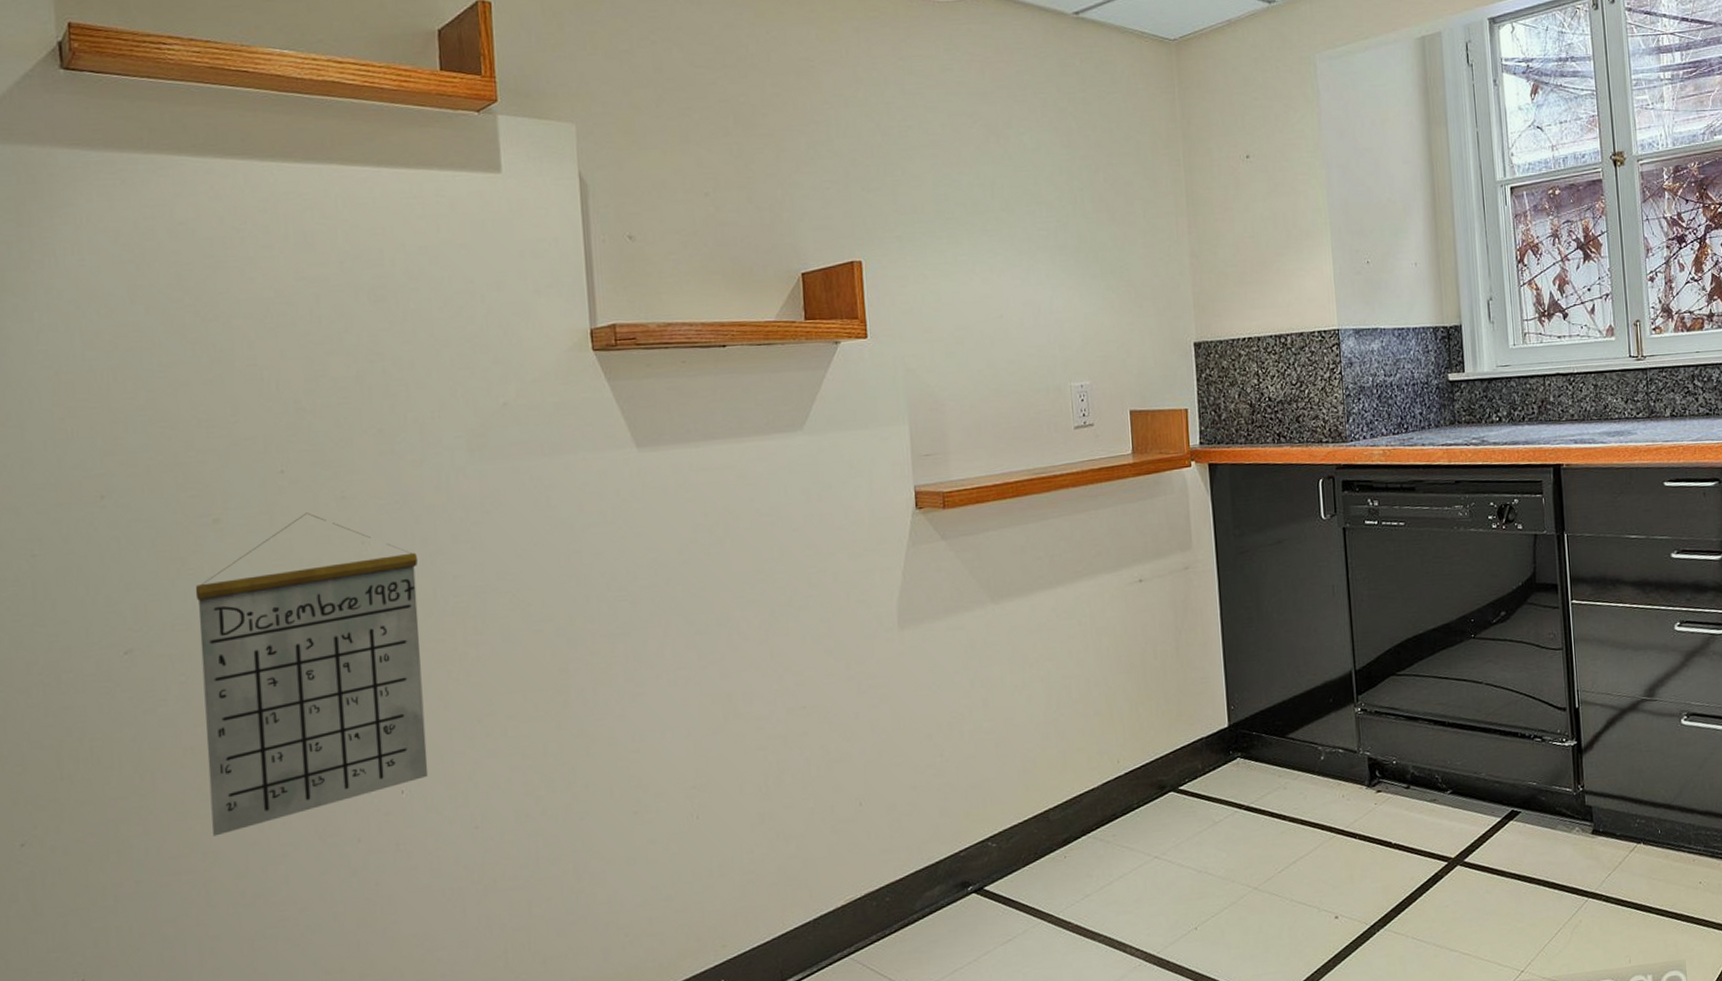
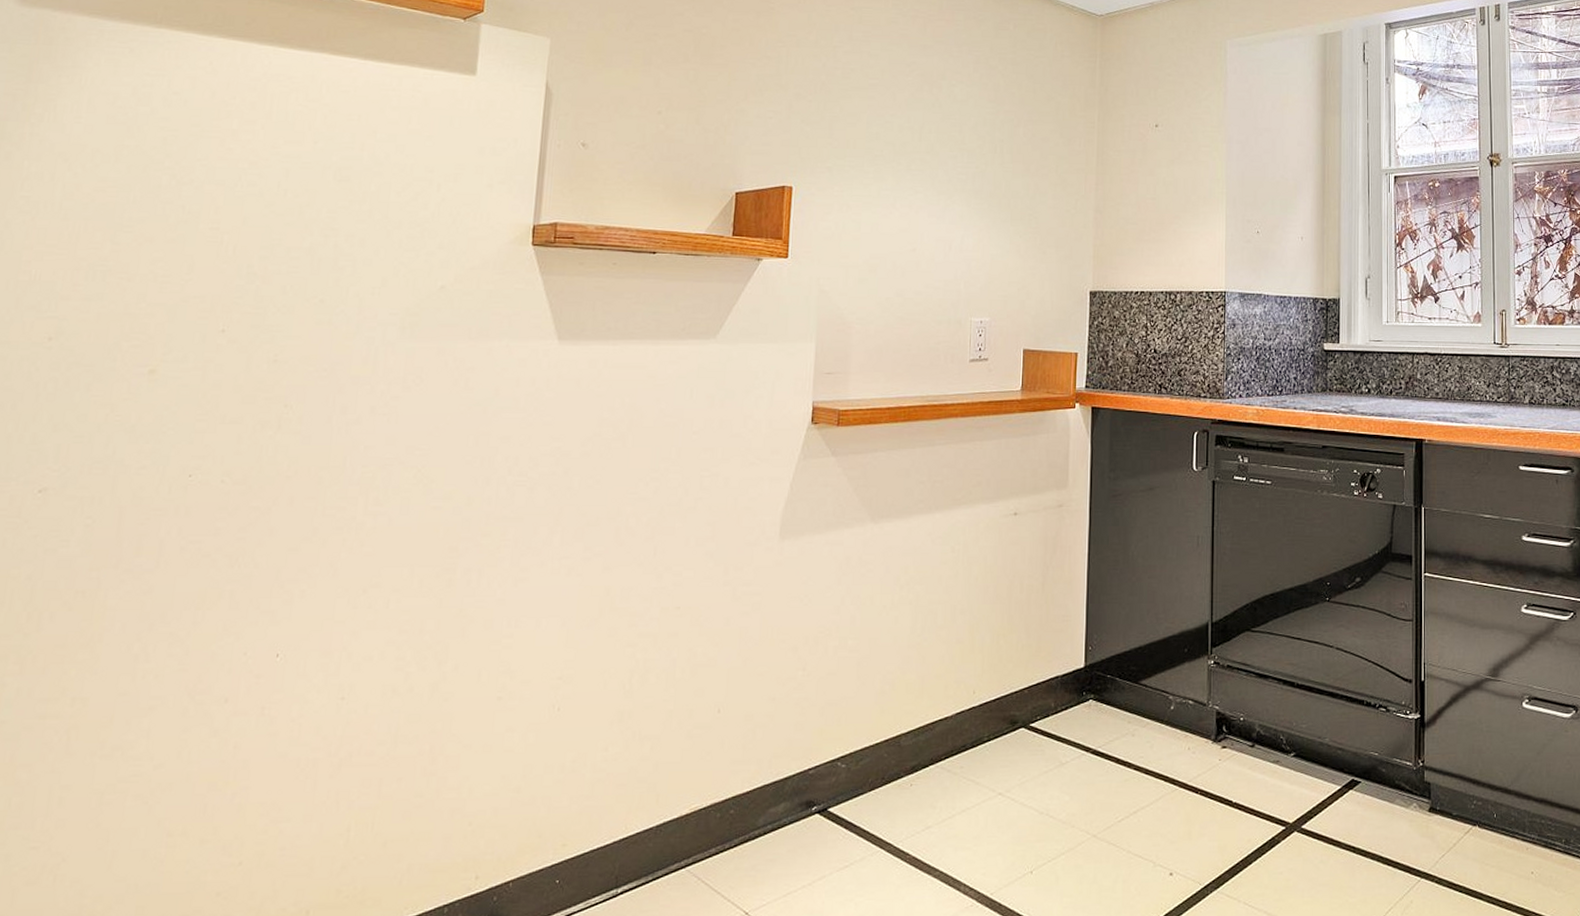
calendar: present [195,512,429,836] -> none [86,372,335,683]

